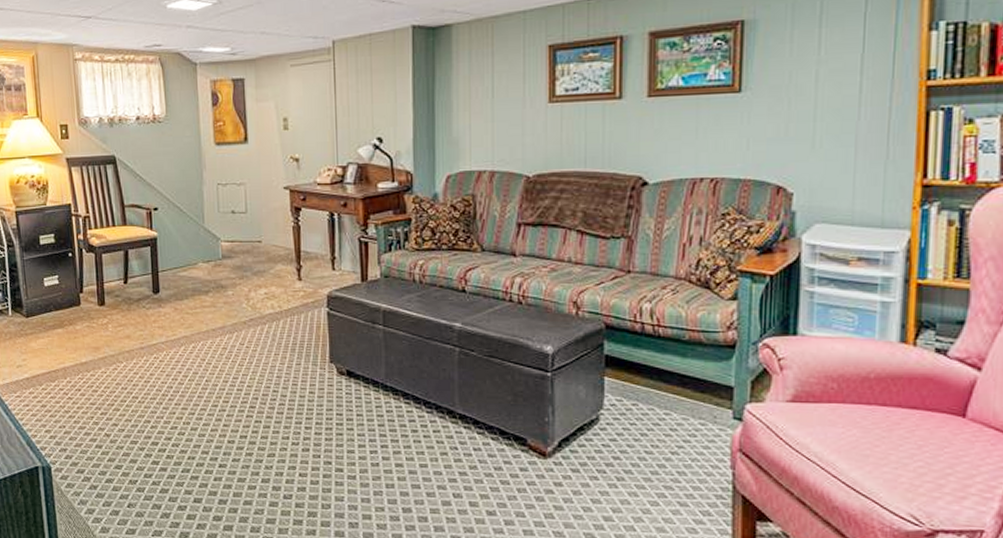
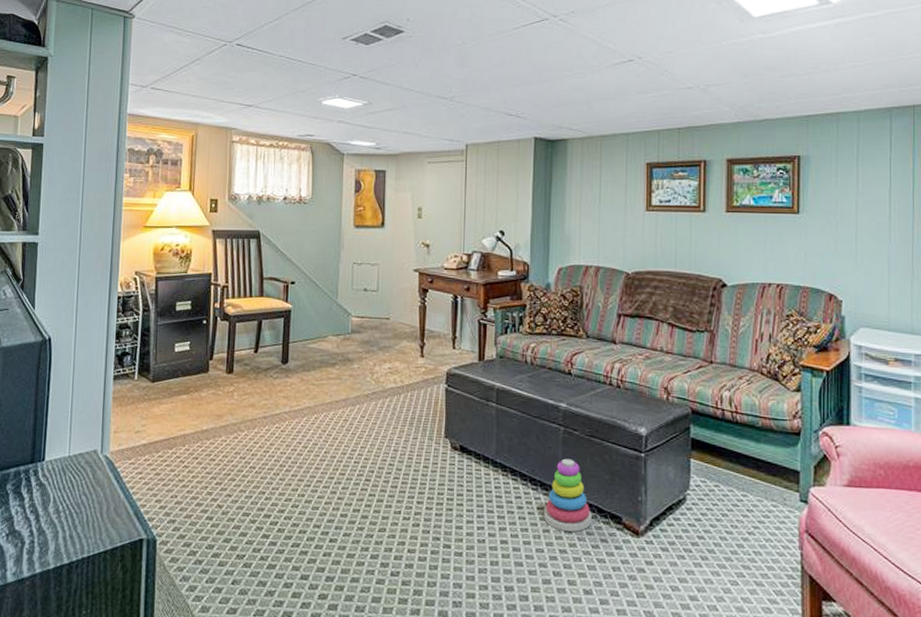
stacking toy: none [441,380,494,454] -> present [544,458,593,532]

